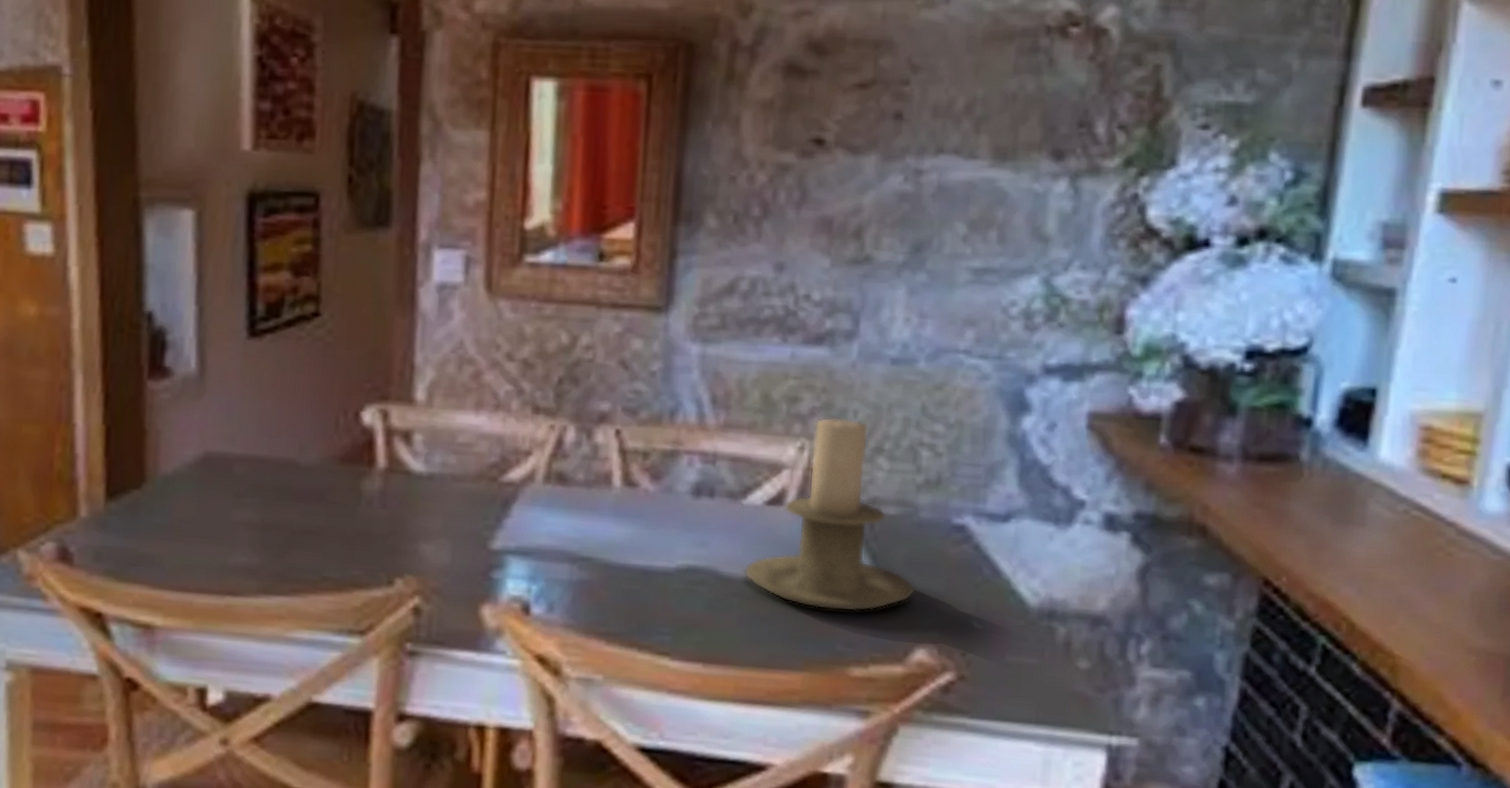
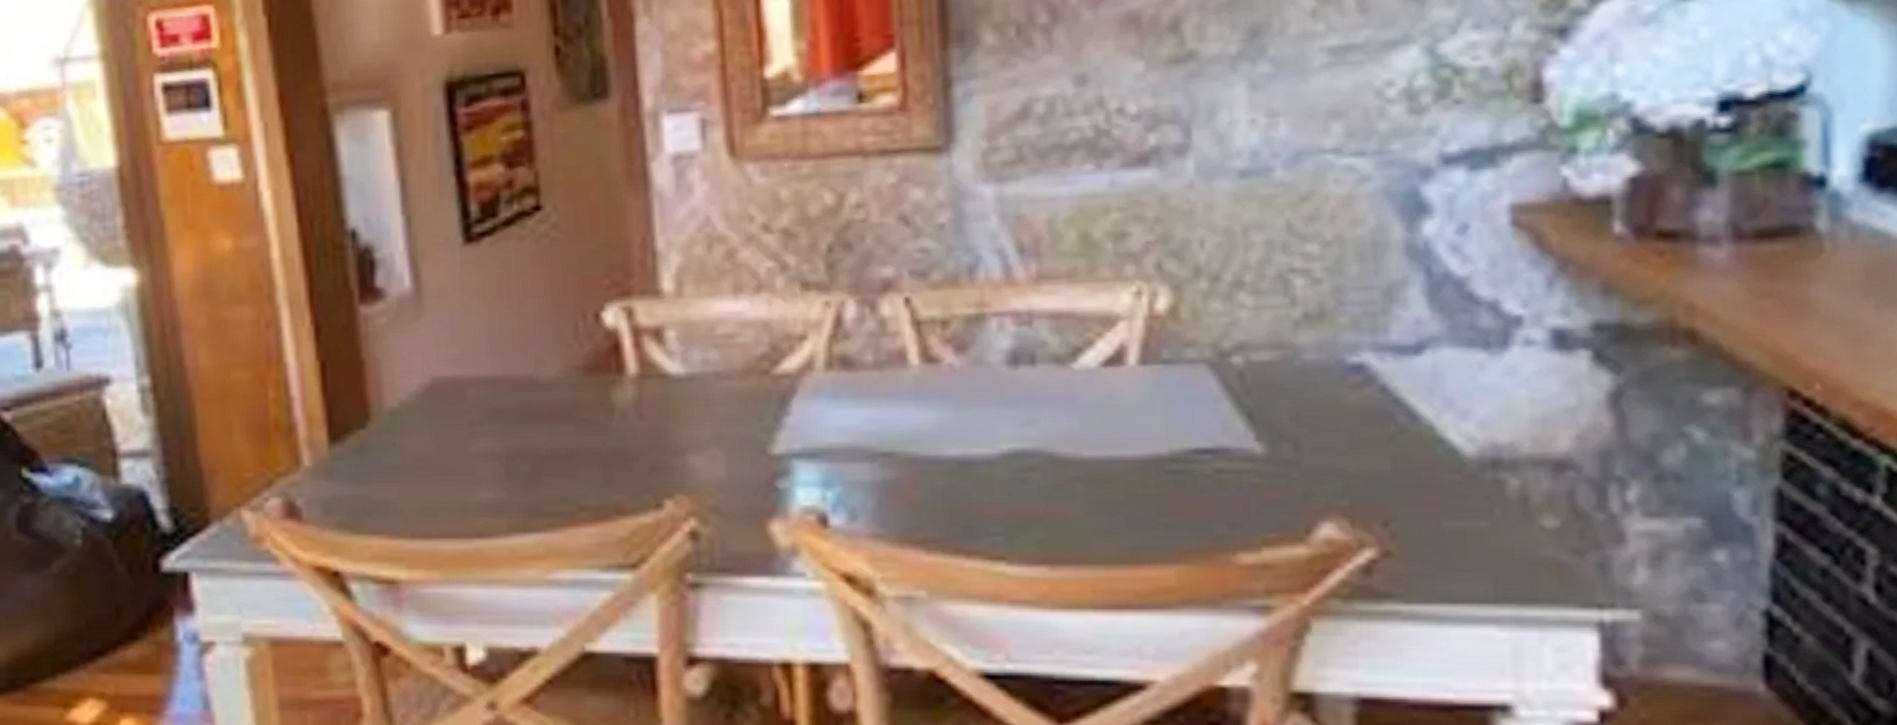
candle holder: present [743,417,916,612] -> none [1085,250,1310,487]

